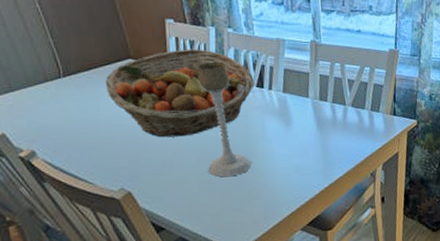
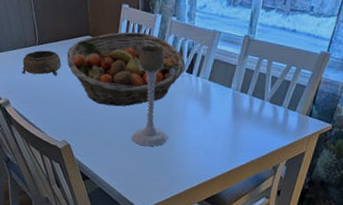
decorative bowl: none [45,82,101,115] -> present [22,50,62,75]

